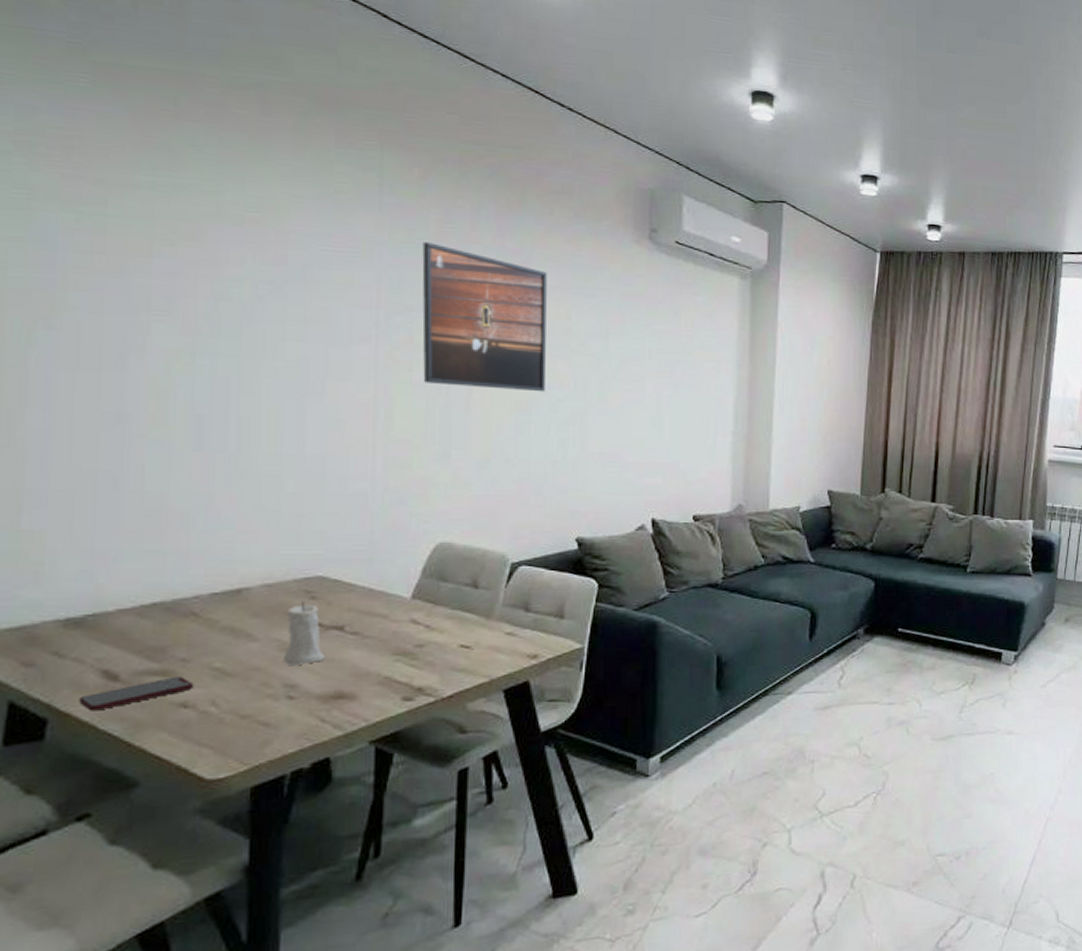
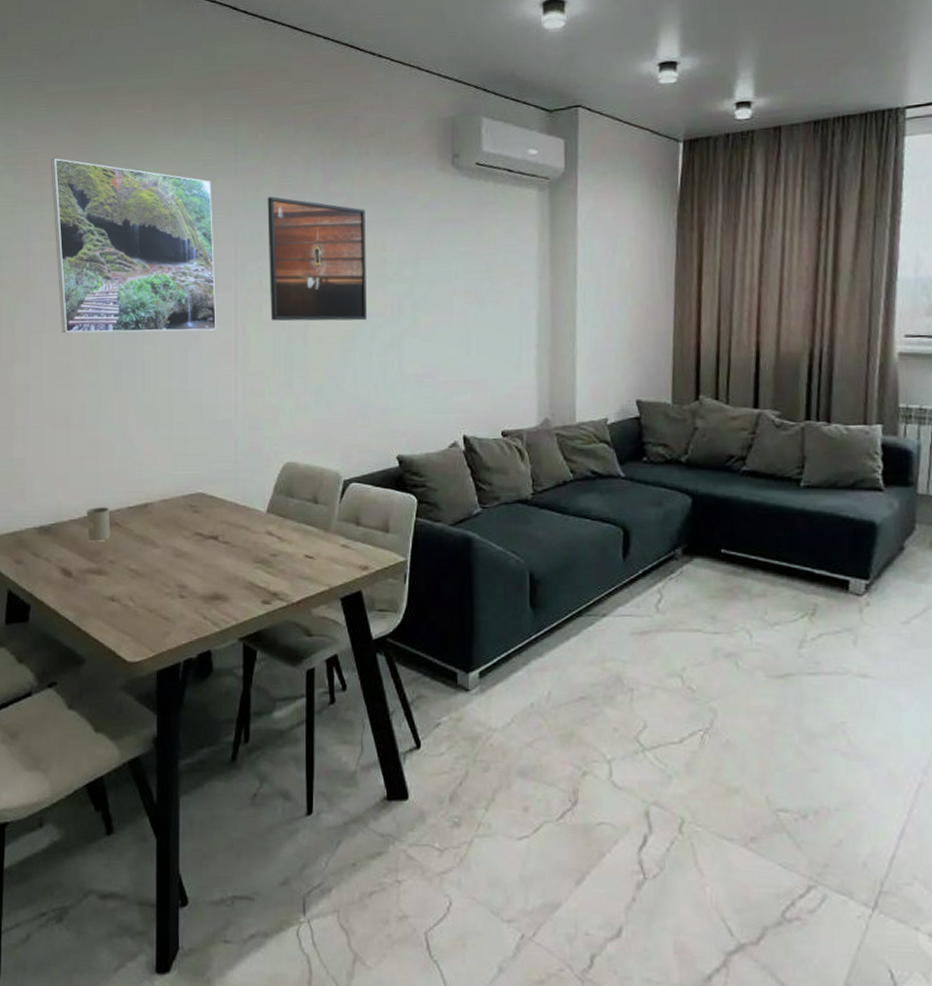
smartphone: present [79,676,195,711] -> none [48,575,119,600]
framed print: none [95,148,350,388] -> present [51,158,217,333]
bottle: none [144,593,183,636] -> present [86,507,110,542]
candle: present [284,601,326,666] -> none [177,514,206,570]

